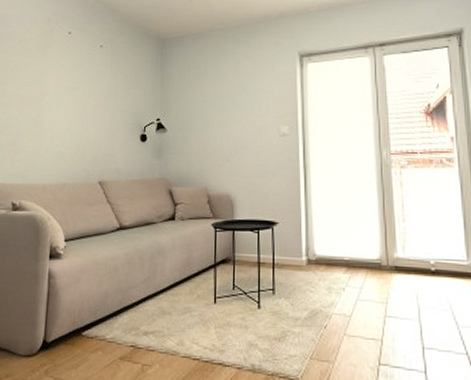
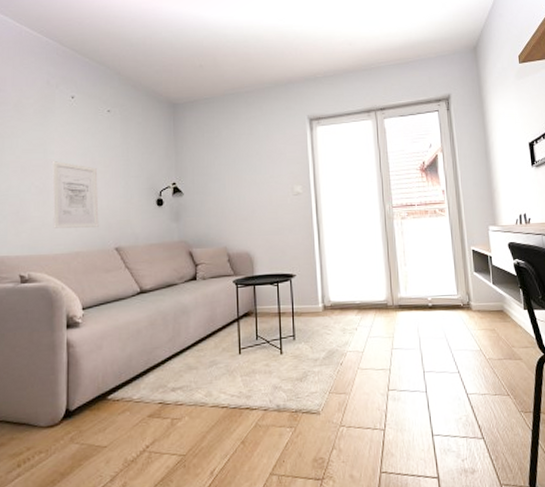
wall art: none [44,94,88,161] -> present [51,161,99,228]

